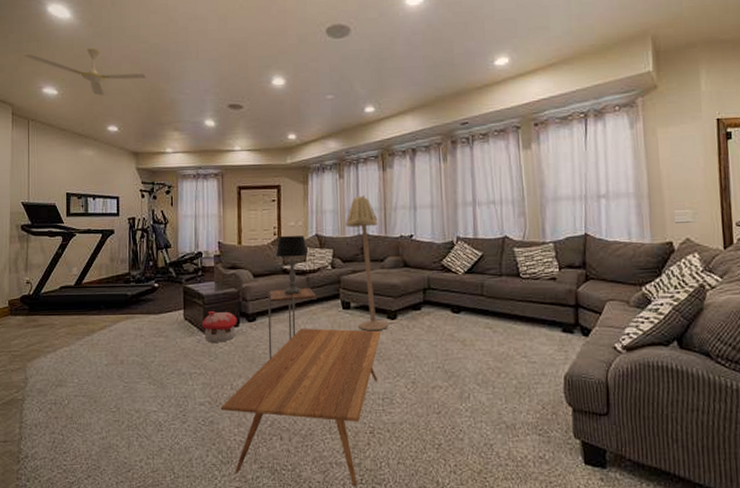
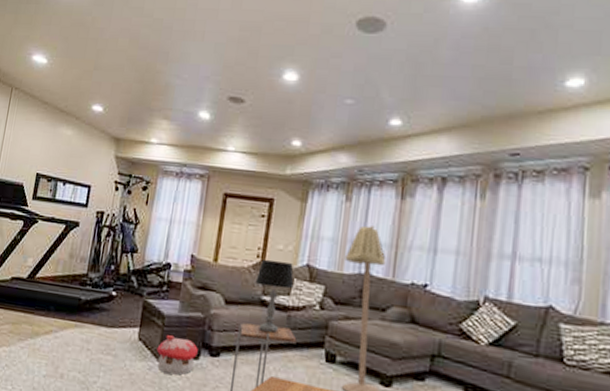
ceiling fan: present [24,48,147,96] -> none [20,16,144,70]

